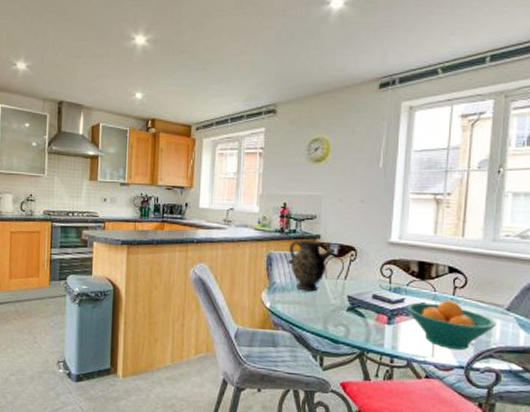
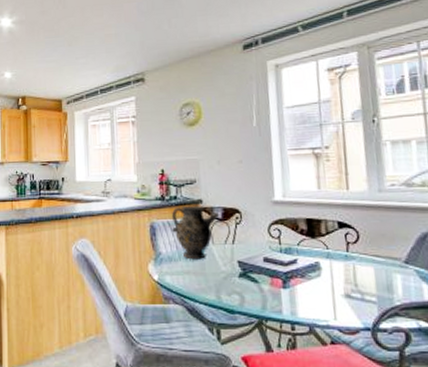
fruit bowl: present [406,300,497,350] -> none [300,257,398,309]

